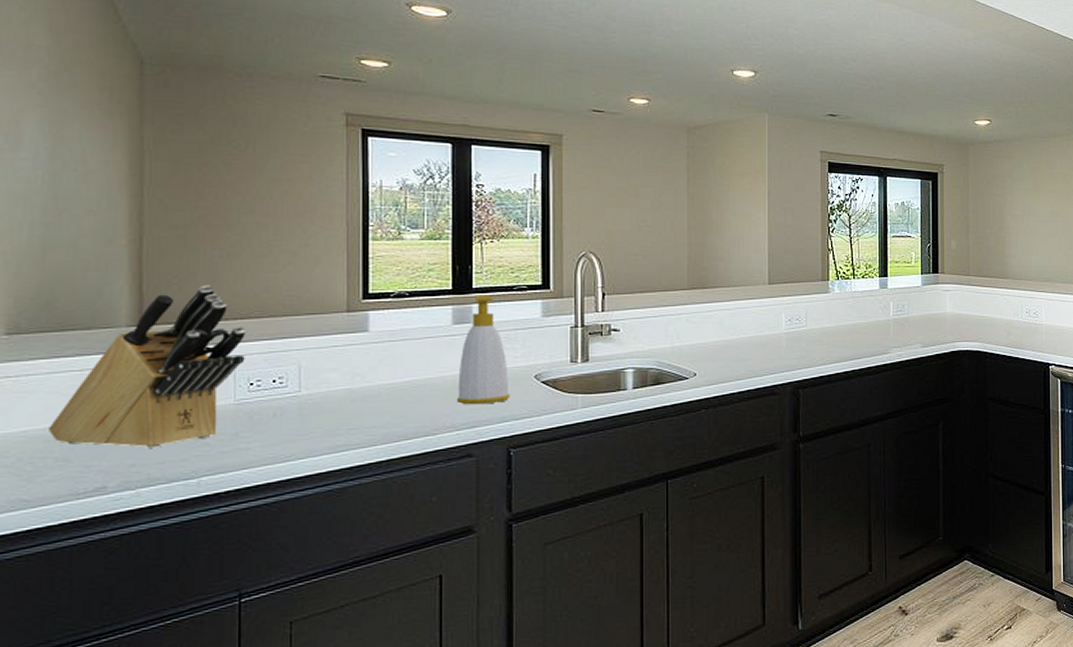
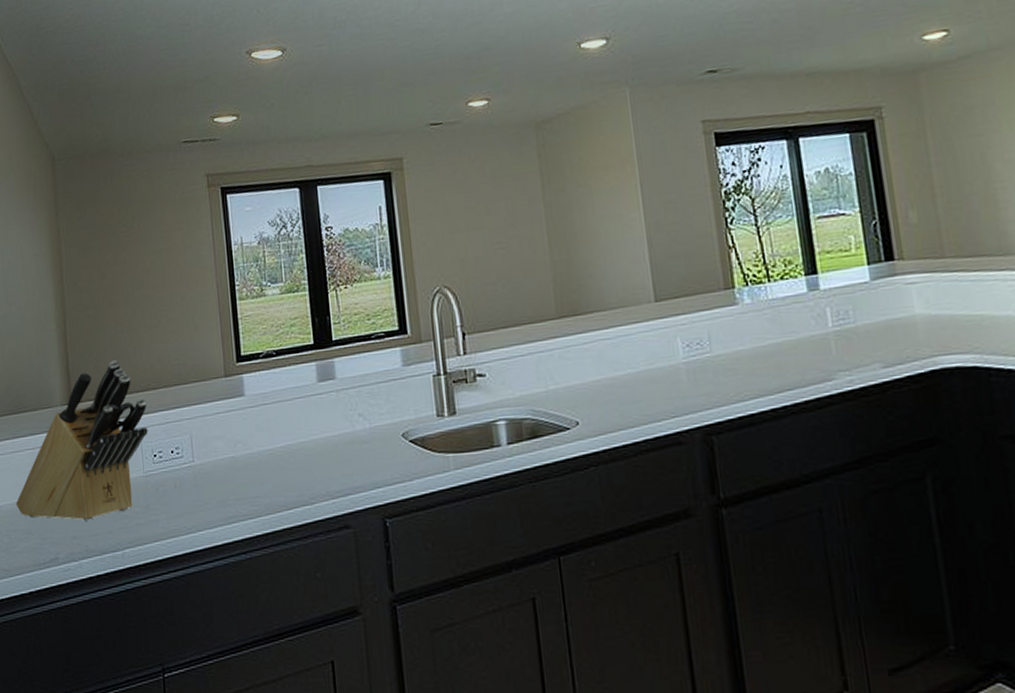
soap bottle: present [456,295,510,405] -> none [328,346,380,470]

